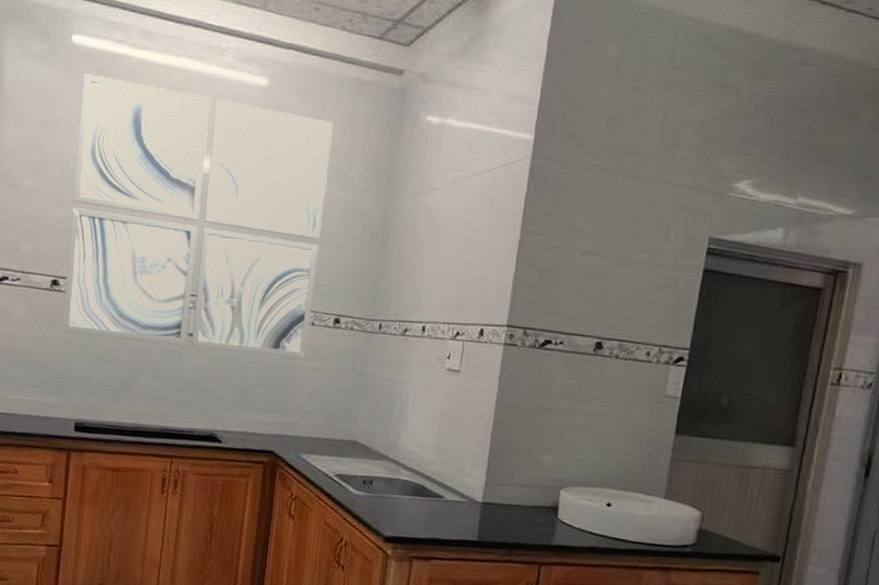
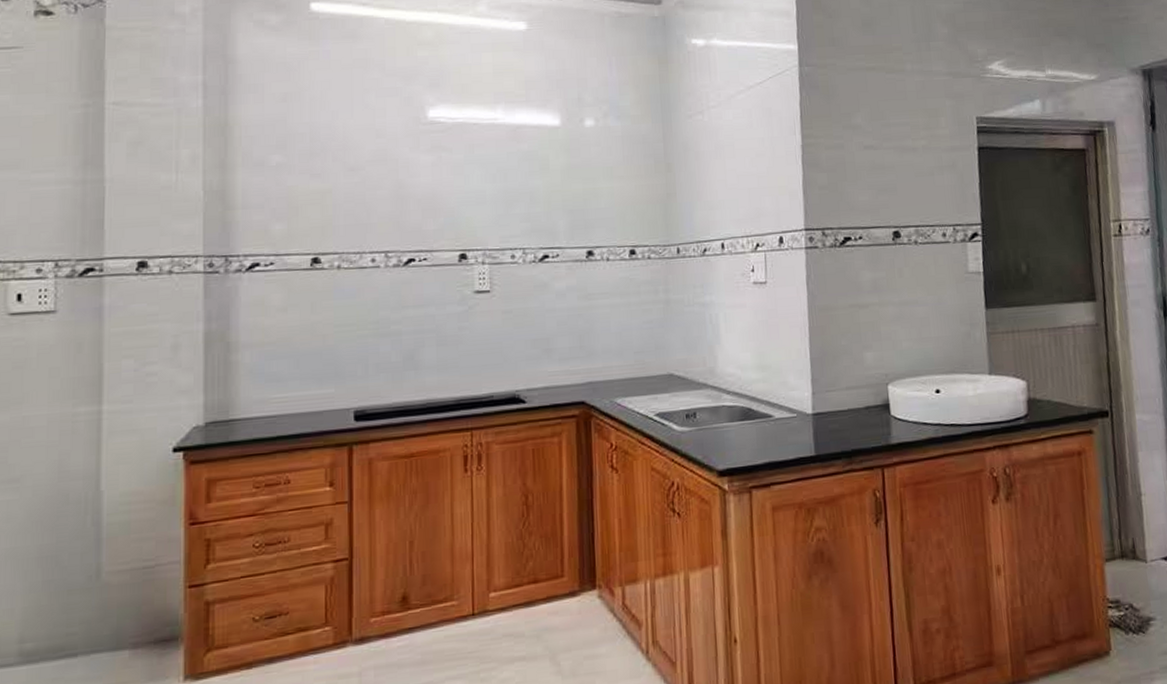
wall art: present [61,73,333,359] -> none [326,39,605,313]

